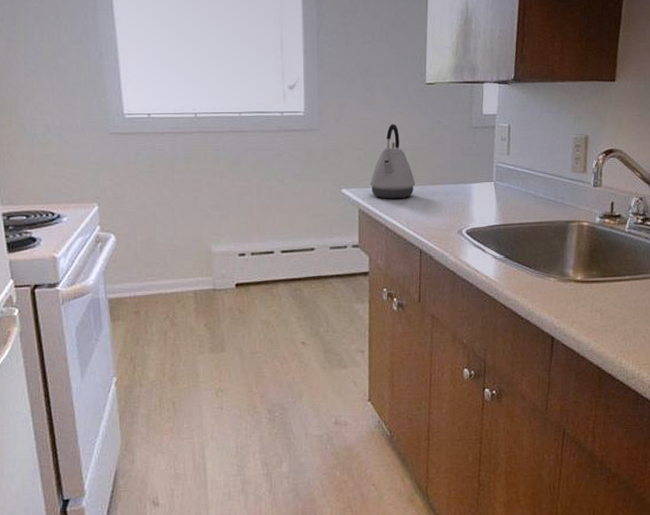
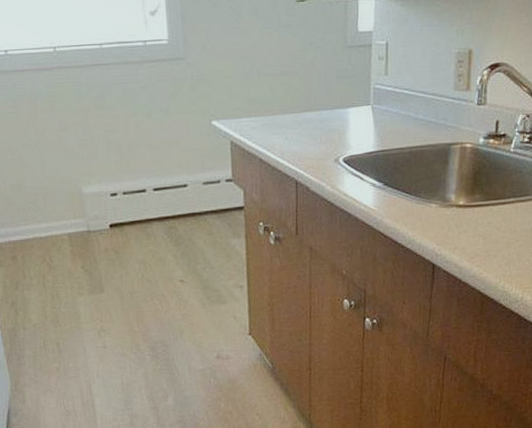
kettle: present [369,124,416,199] -> none [240,48,289,129]

